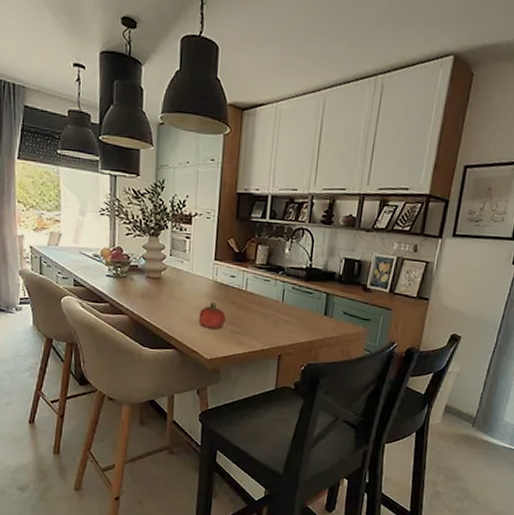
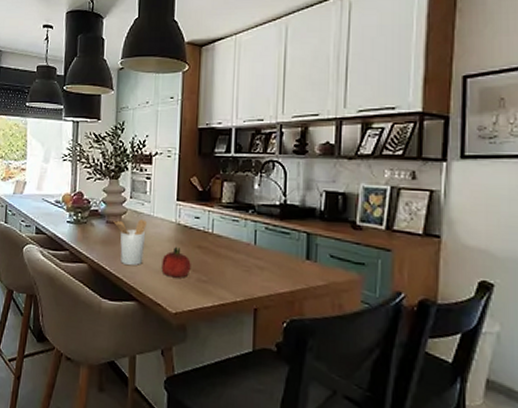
utensil holder: none [153,276,186,318] -> present [113,220,147,266]

